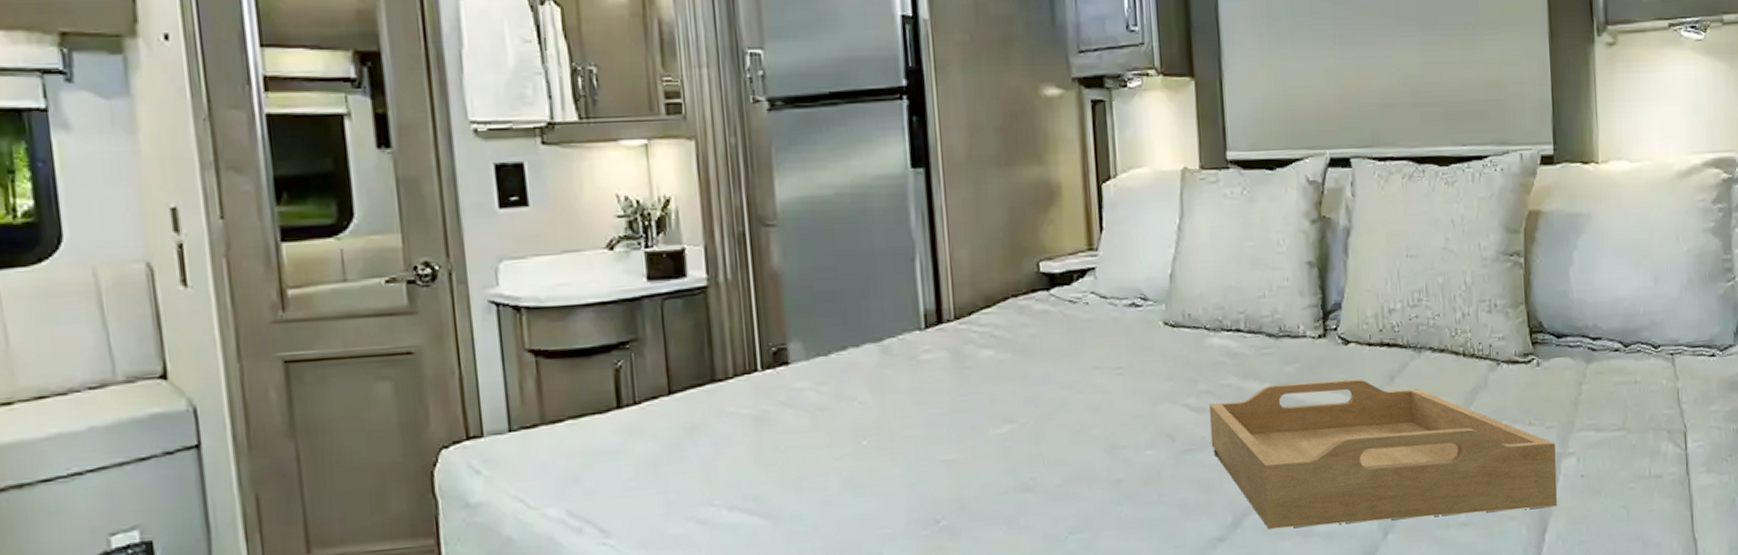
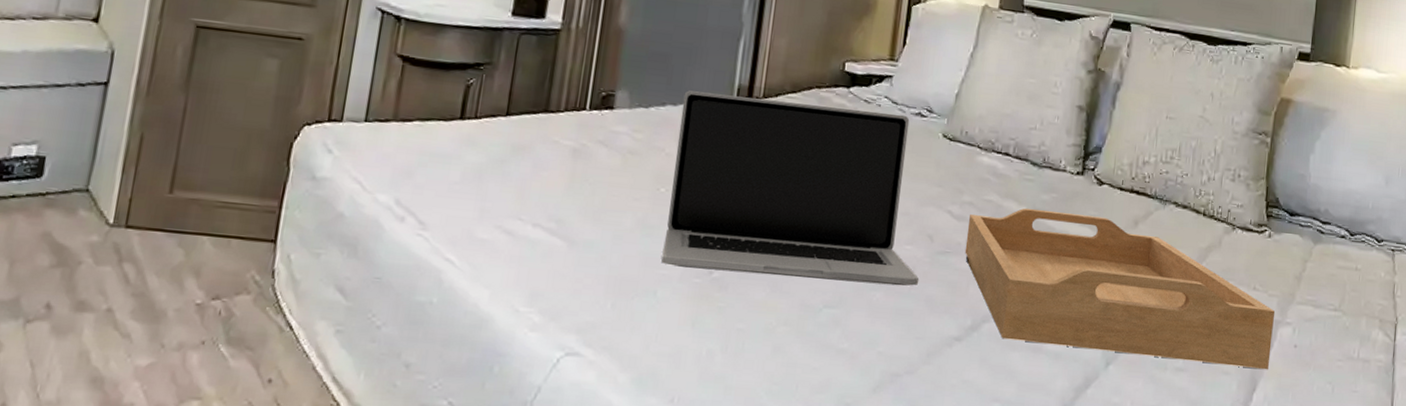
laptop: none [865,308,1168,523] -> present [661,90,920,286]

